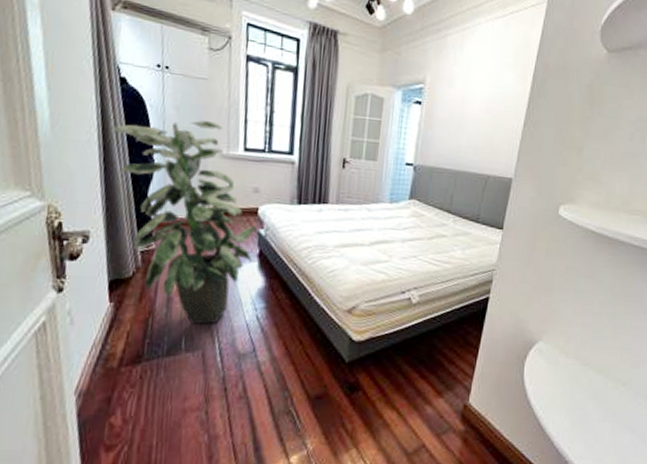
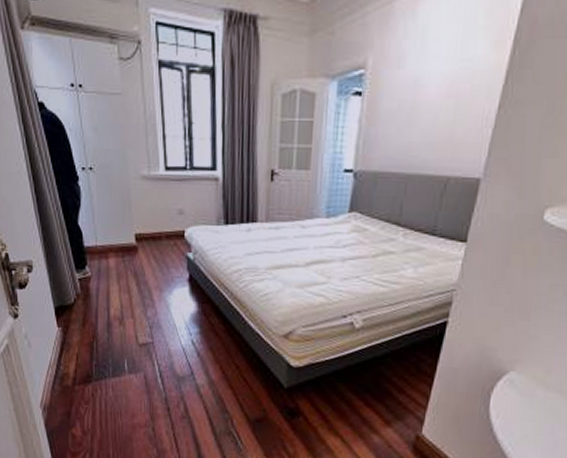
indoor plant: present [110,120,257,325] -> none [36,139,184,349]

